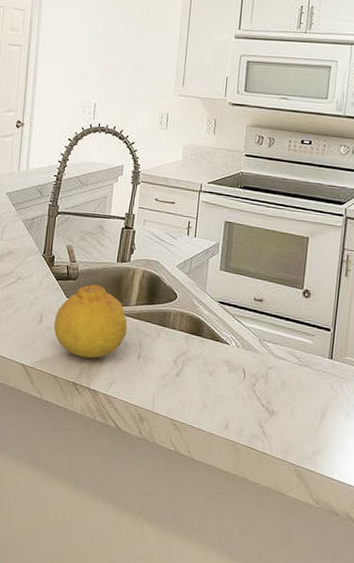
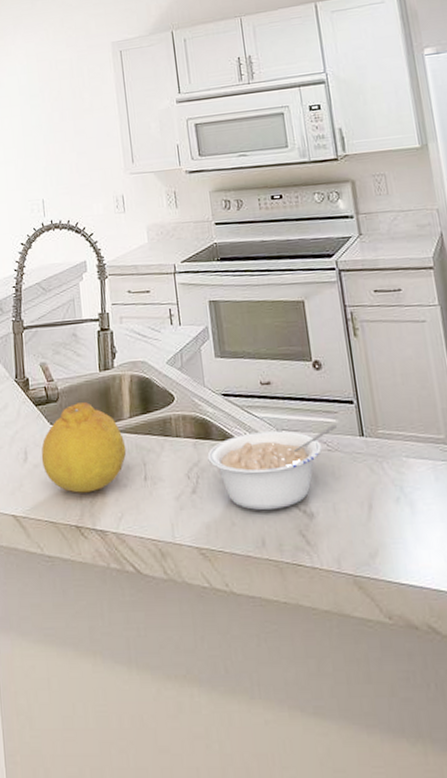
legume: none [195,337,311,403] -> present [207,424,337,511]

